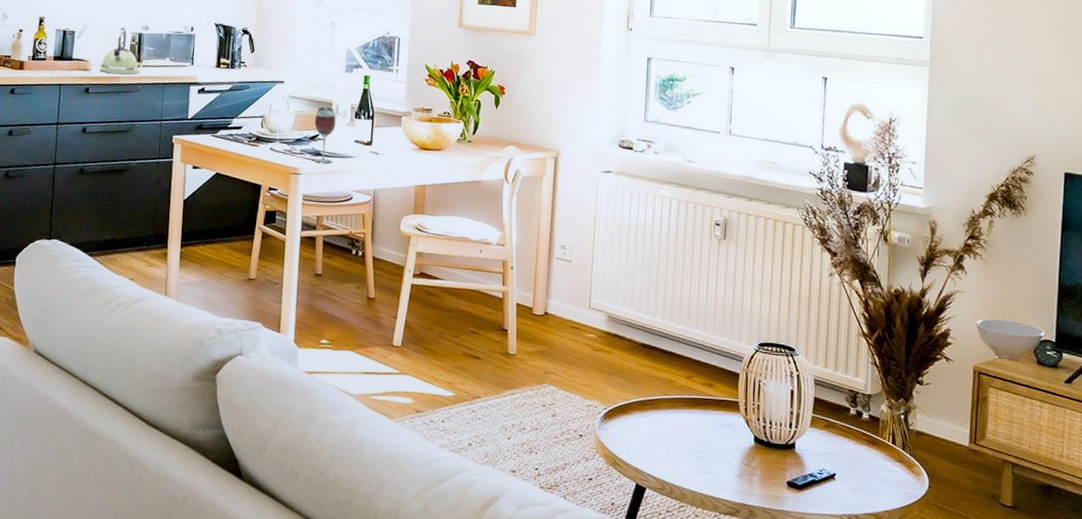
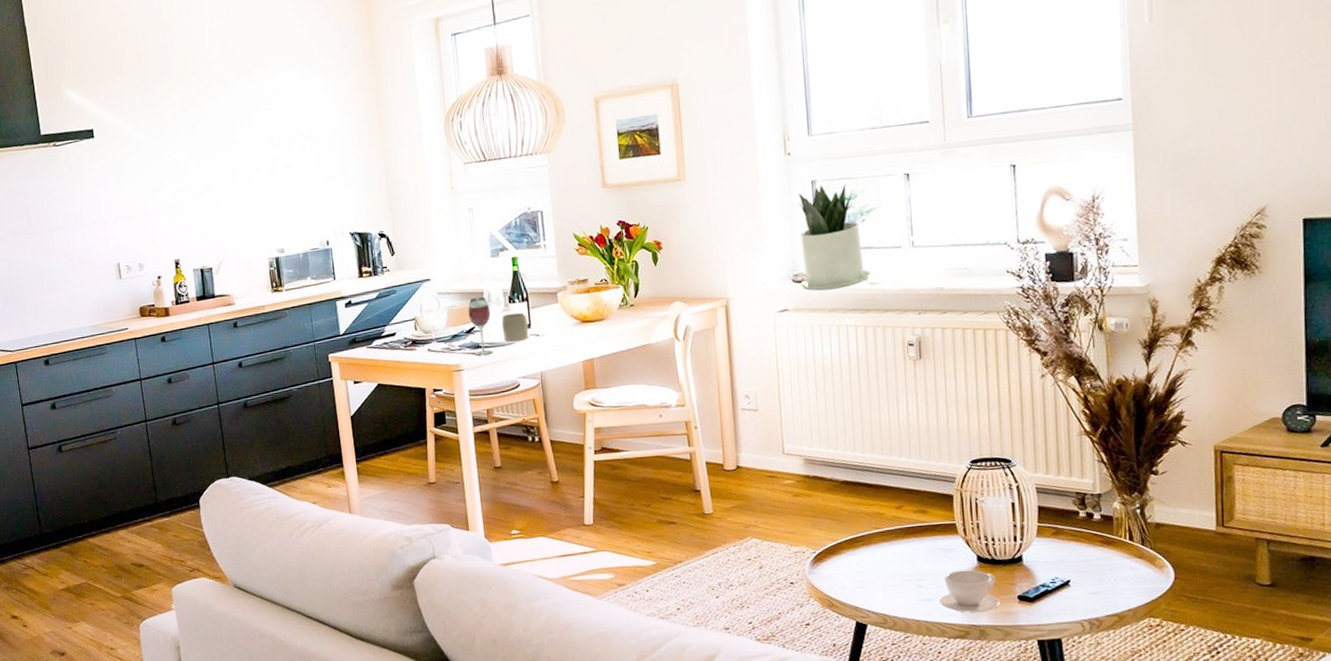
kettle: present [99,27,140,75] -> none [243,254,283,304]
mug: none [344,128,370,157] -> present [501,313,529,343]
planter: none [625,64,690,161] -> present [798,184,871,291]
teacup: none [715,447,771,492] -> present [939,569,1001,613]
bowl: present [976,319,1045,361] -> none [1213,390,1294,434]

